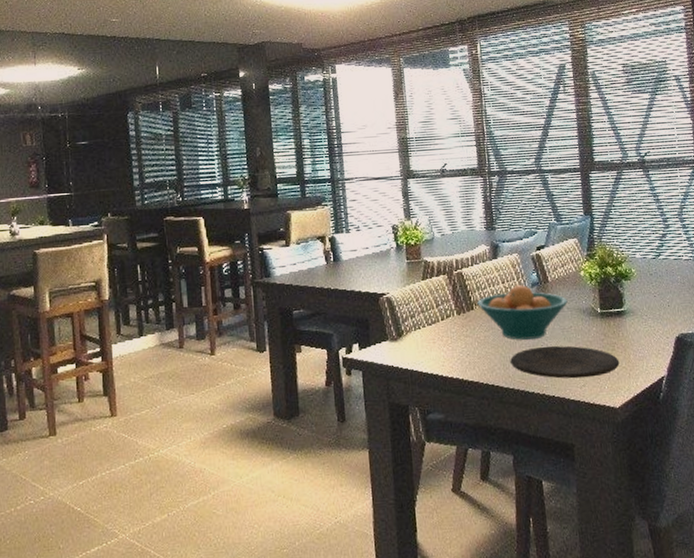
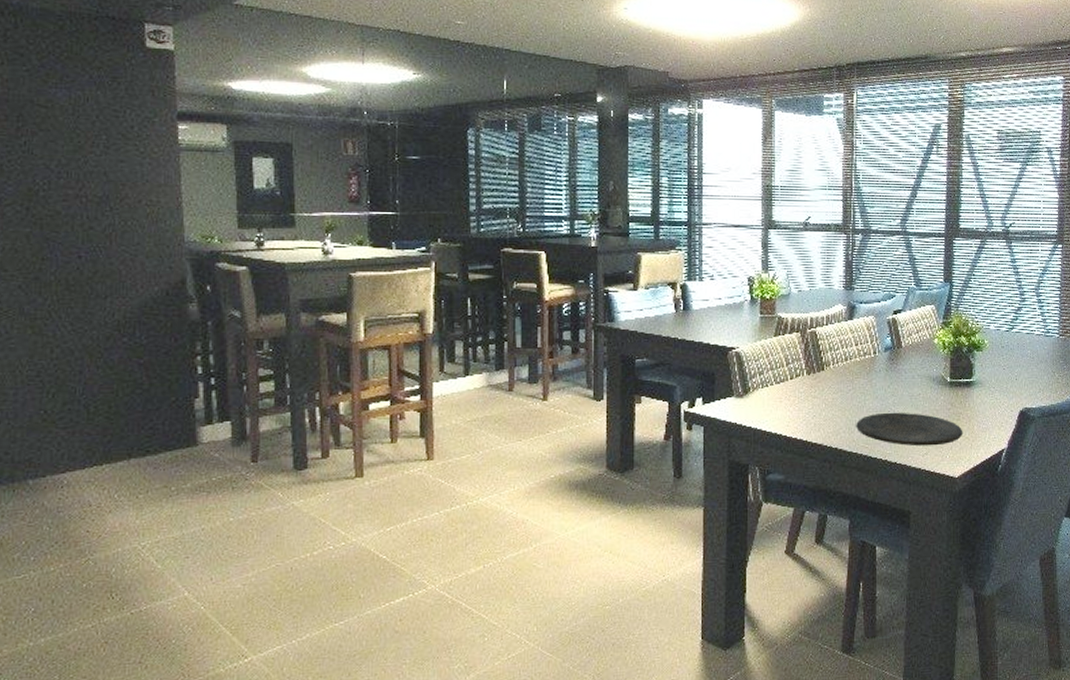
fruit bowl: present [477,285,568,340] -> none [828,348,919,404]

